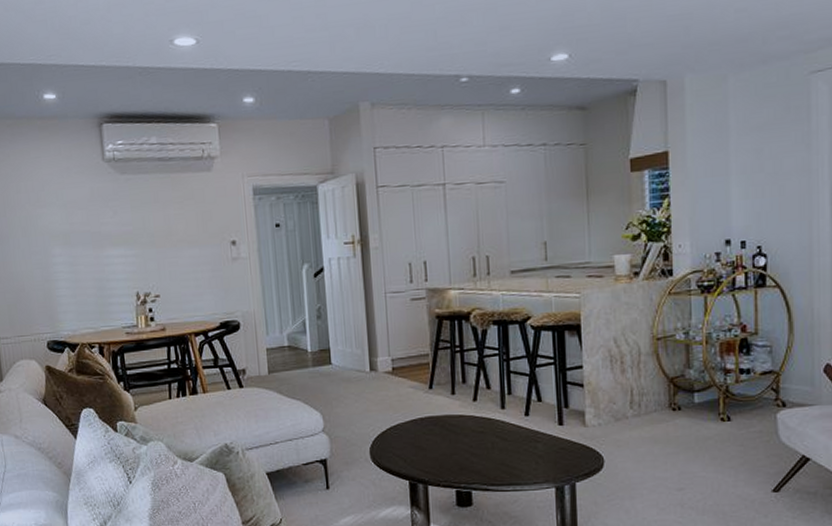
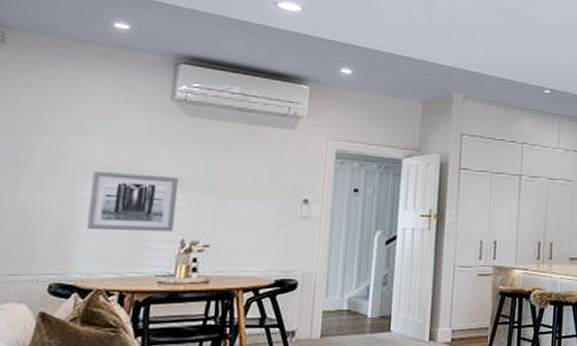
wall art: none [57,235,129,291] -> present [87,172,179,232]

